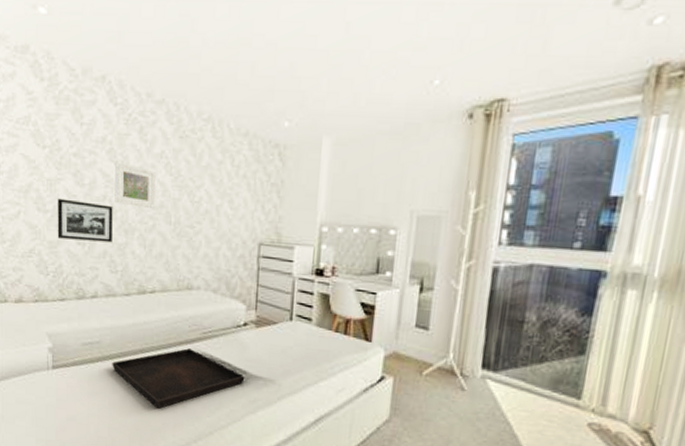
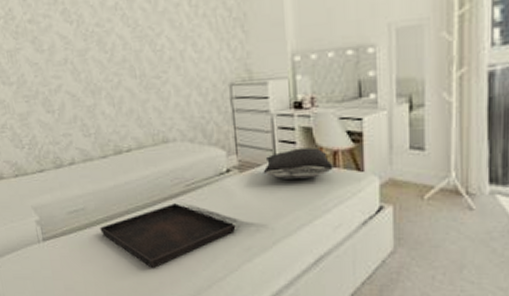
picture frame: present [57,198,113,243] -> none [20,68,81,110]
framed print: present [114,162,156,209] -> none [71,22,117,65]
pillow: none [278,312,344,342] -> present [263,147,333,179]

